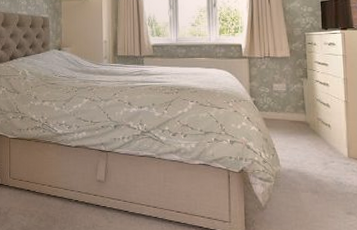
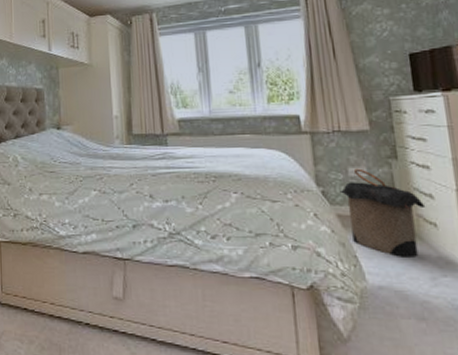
laundry hamper: none [266,85,324,149] -> present [339,168,426,257]

